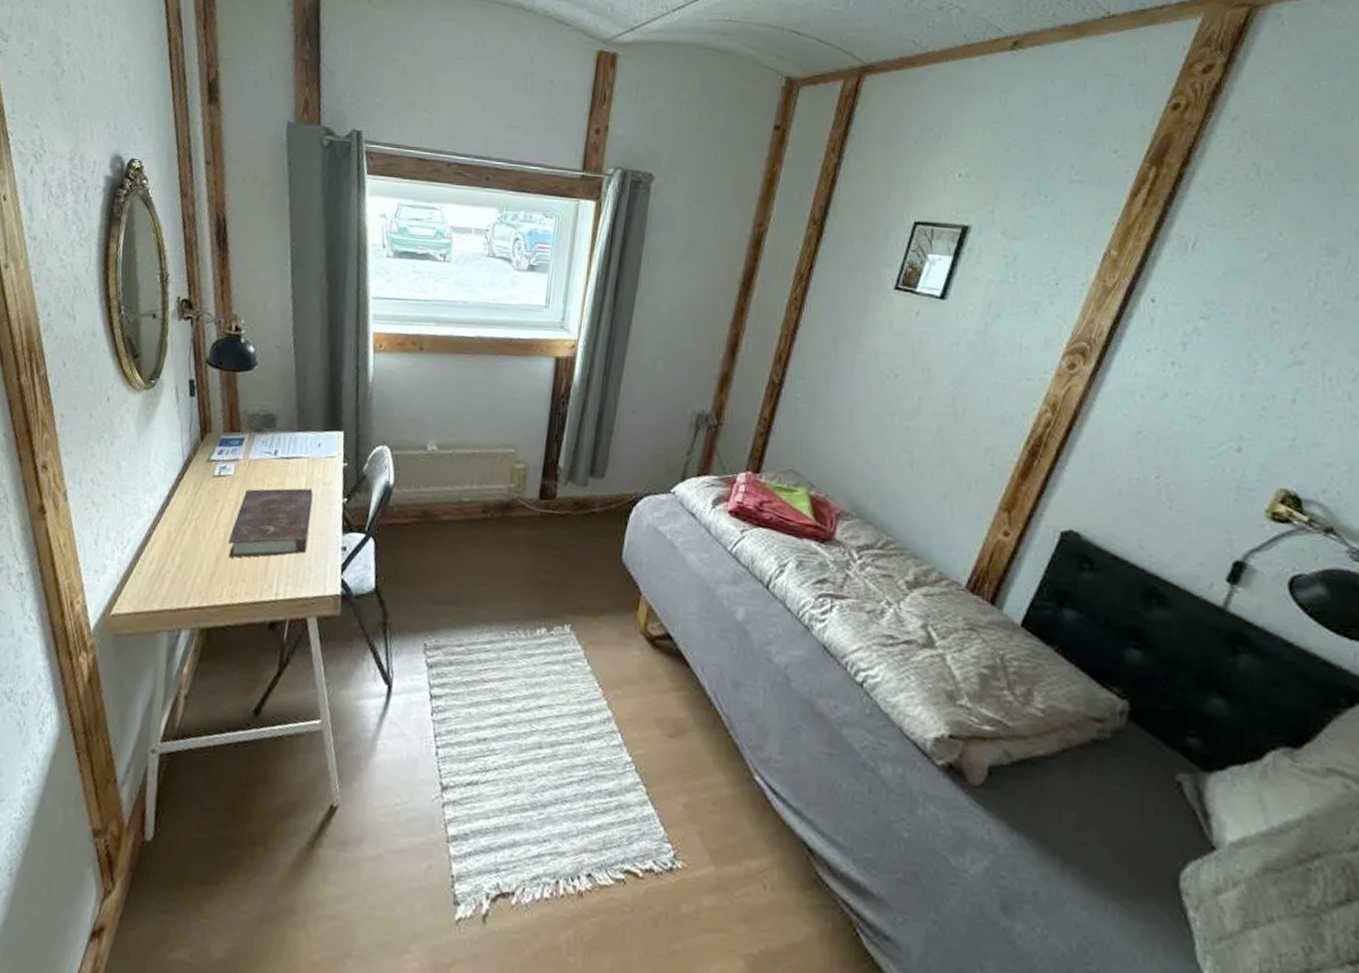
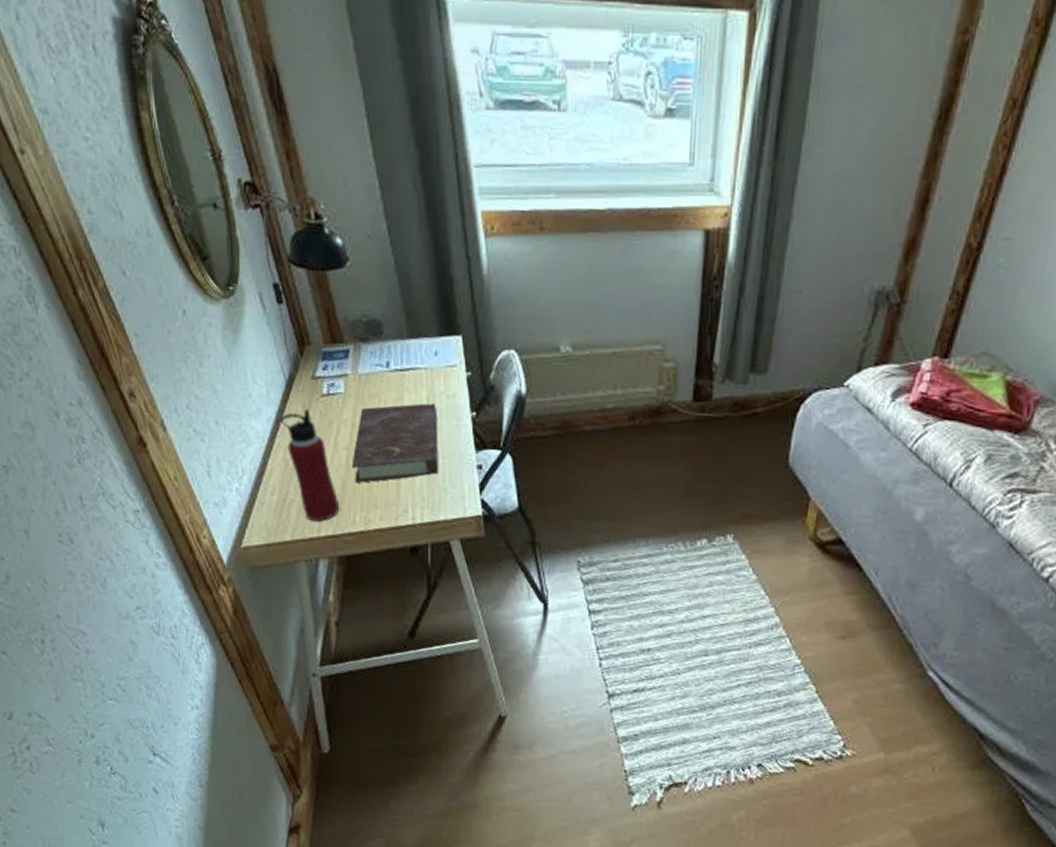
water bottle: none [170,487,211,593] -> present [279,408,340,522]

